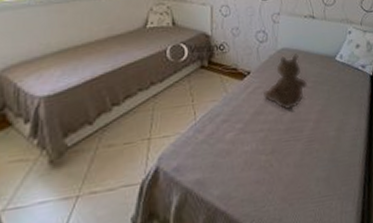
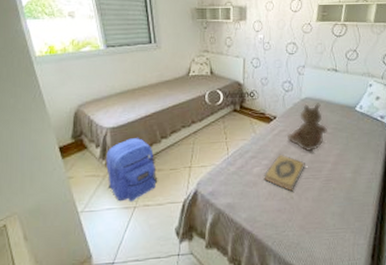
backpack: none [39,107,108,191] -> present [106,138,158,202]
hardback book: none [238,114,285,158] -> present [263,154,305,192]

